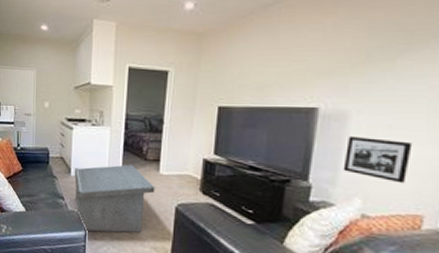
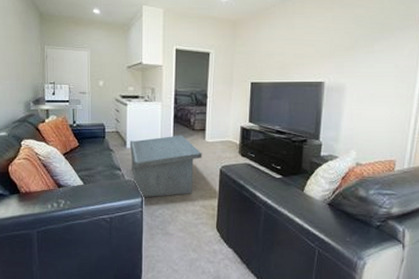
picture frame: present [343,135,413,184] -> none [343,103,387,138]

